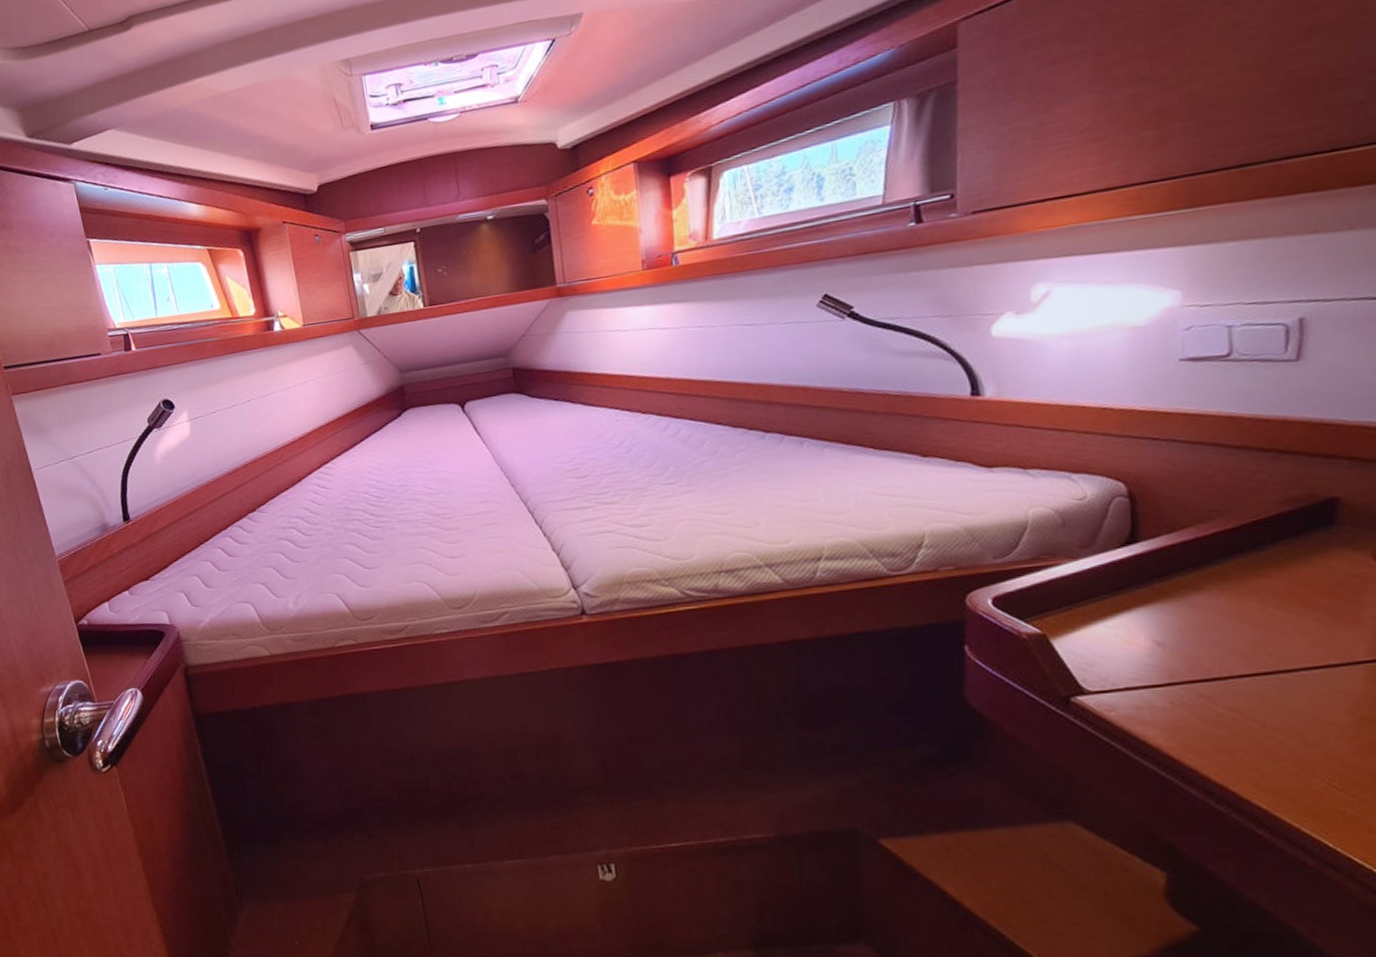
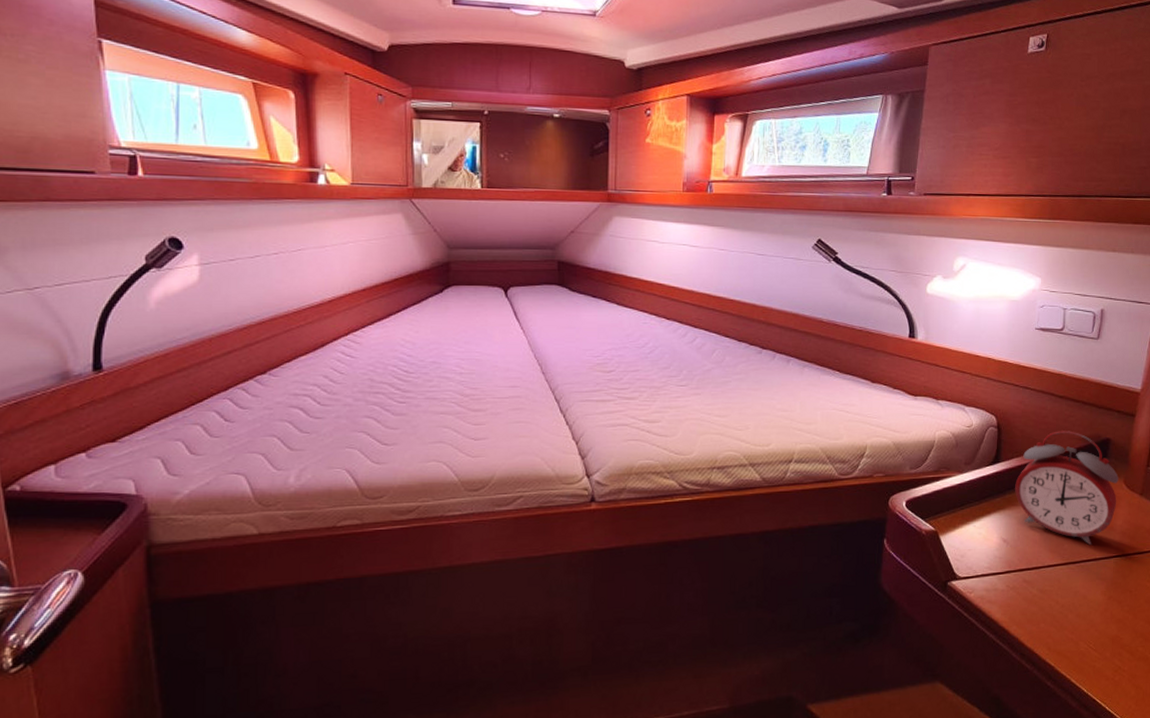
alarm clock: none [1168,492,1362,646] -> present [1015,431,1119,545]

